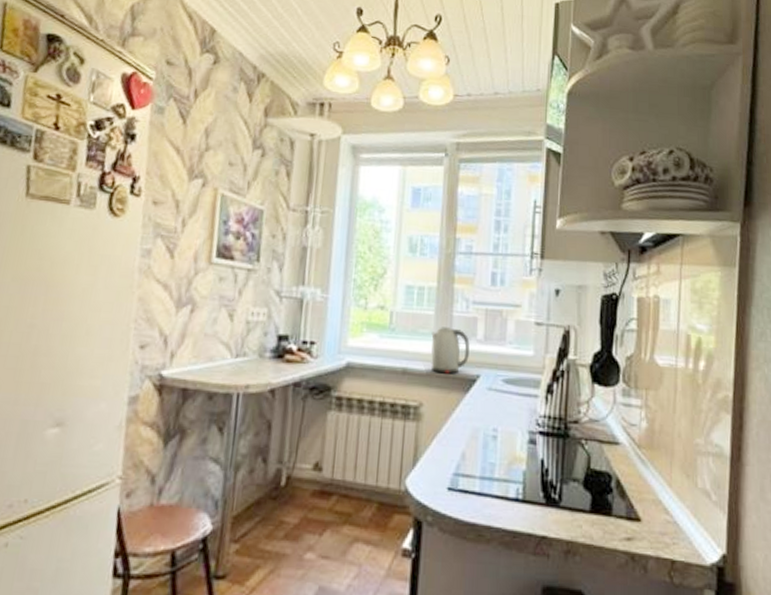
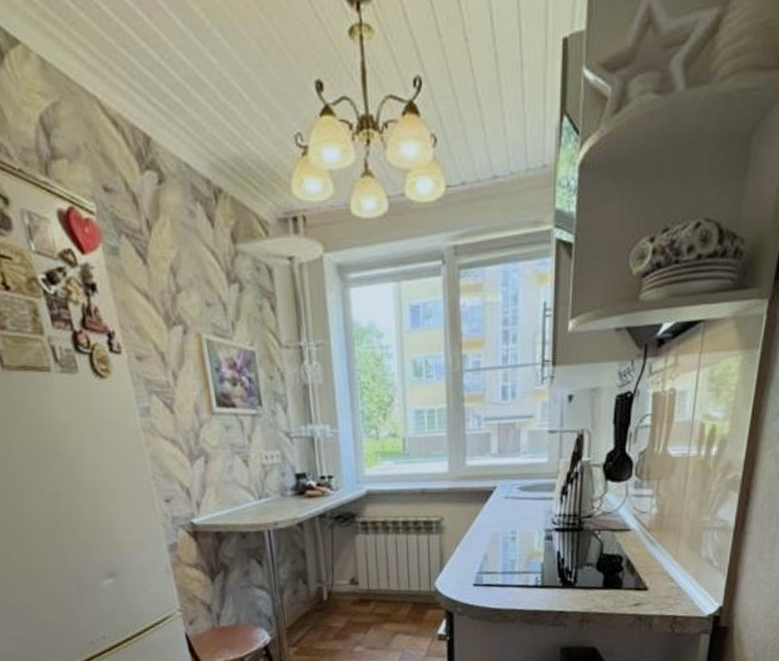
kettle: present [431,327,470,374] -> none [446,446,484,490]

